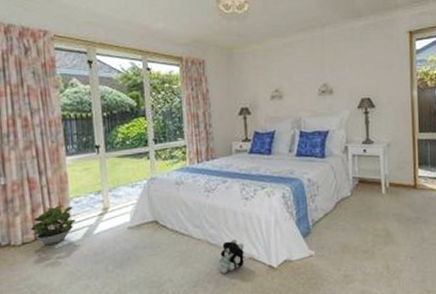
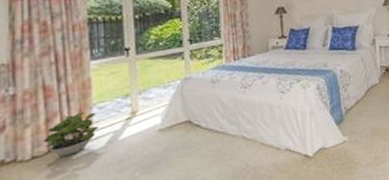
plush toy: present [218,239,245,274] -> none [254,132,281,168]

